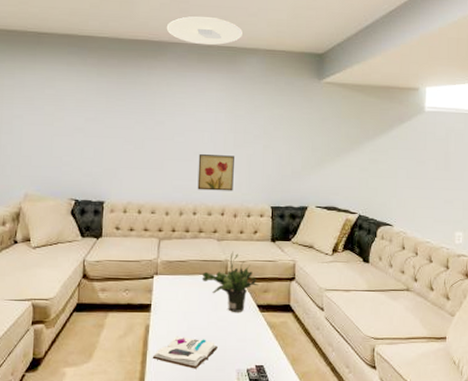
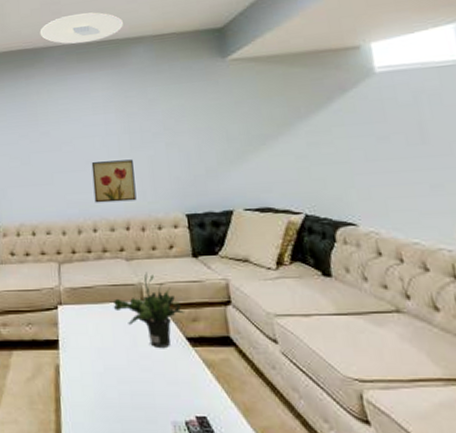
book: present [152,336,219,369] -> none [67,378,145,420]

